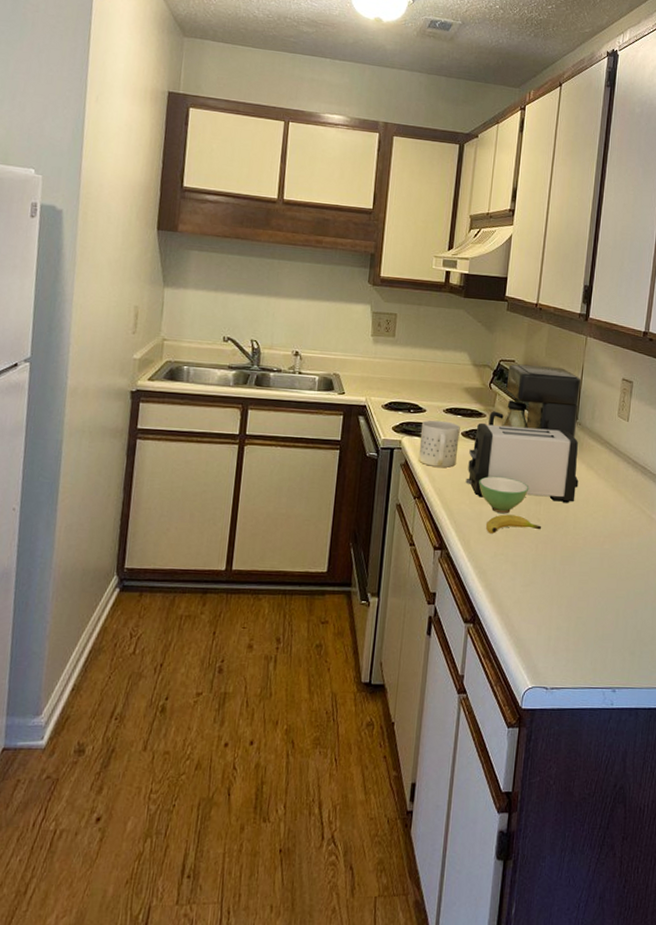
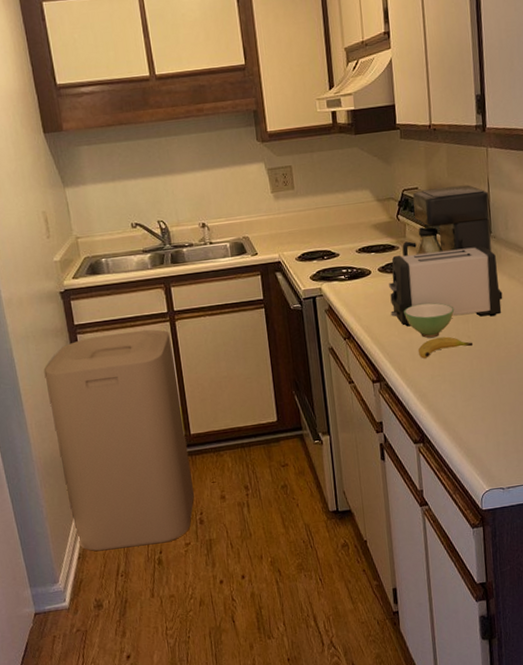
trash can: none [76,445,236,688] -> present [45,329,194,552]
mug: present [418,420,460,468] -> none [337,260,378,307]

